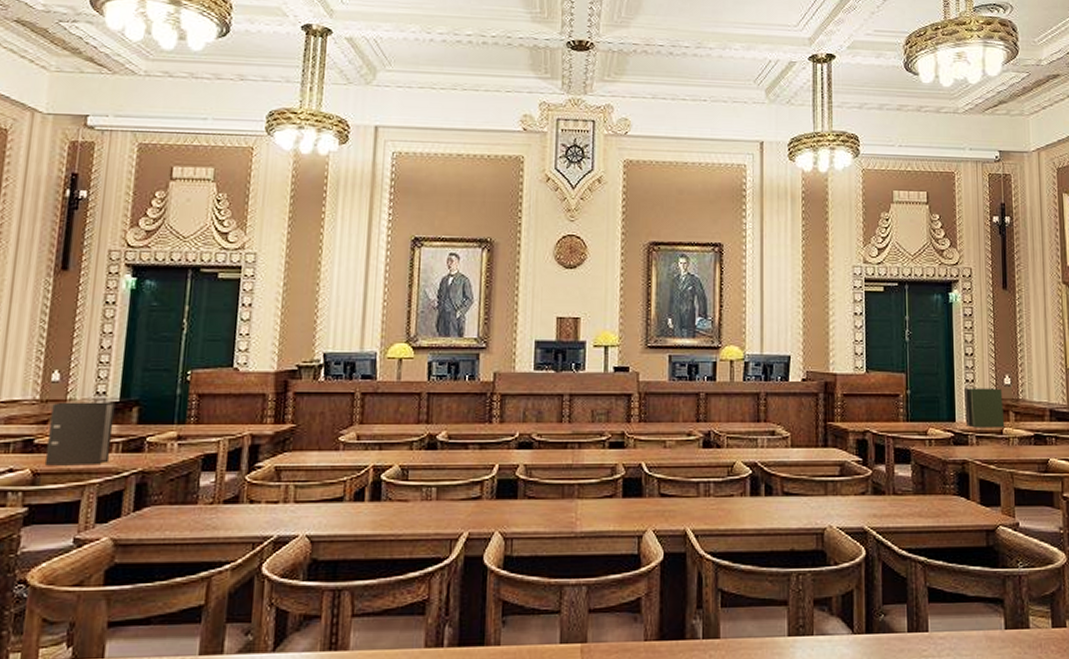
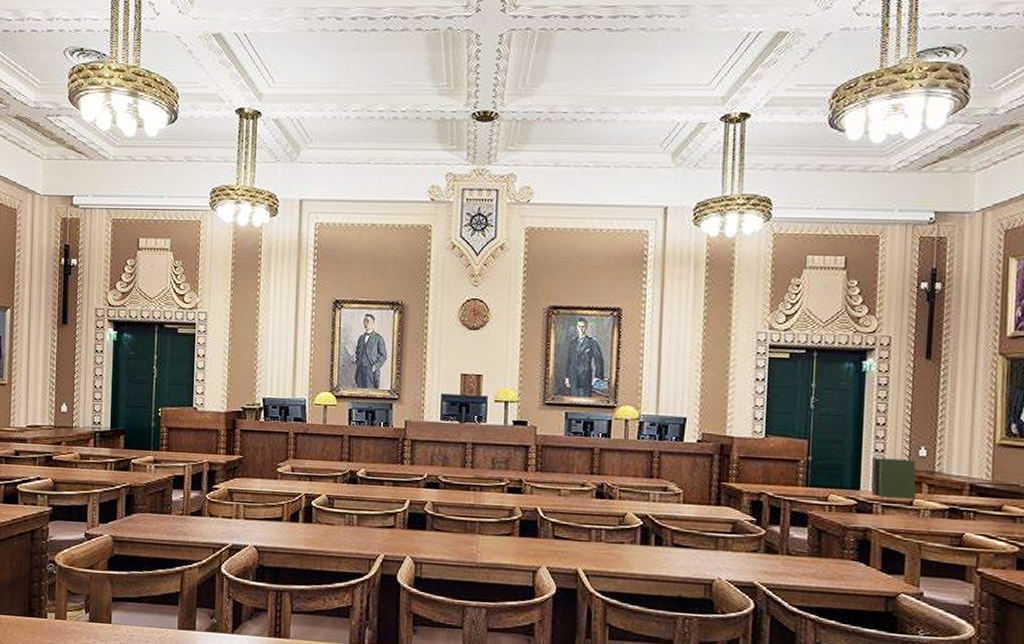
binder: present [44,401,116,466] -> none [61,428,108,479]

